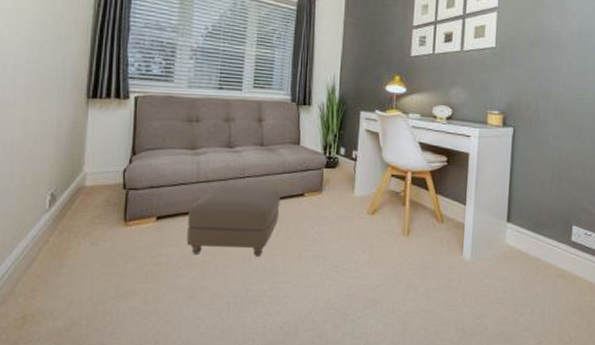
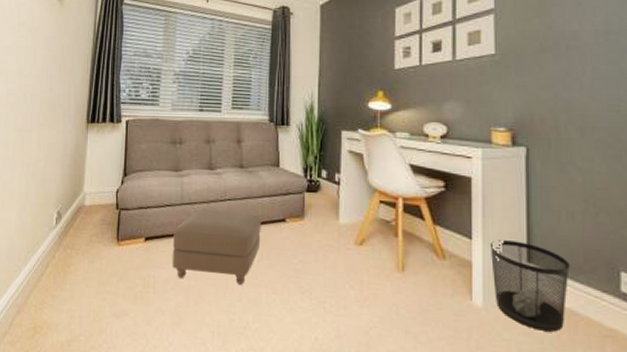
waste bin: none [479,205,538,276] -> present [491,240,570,332]

